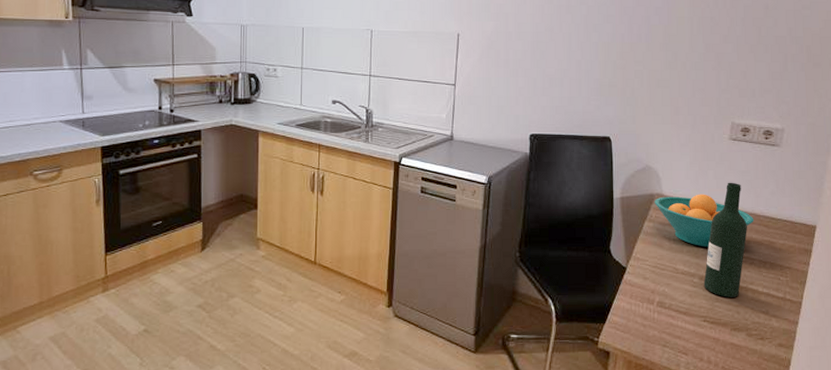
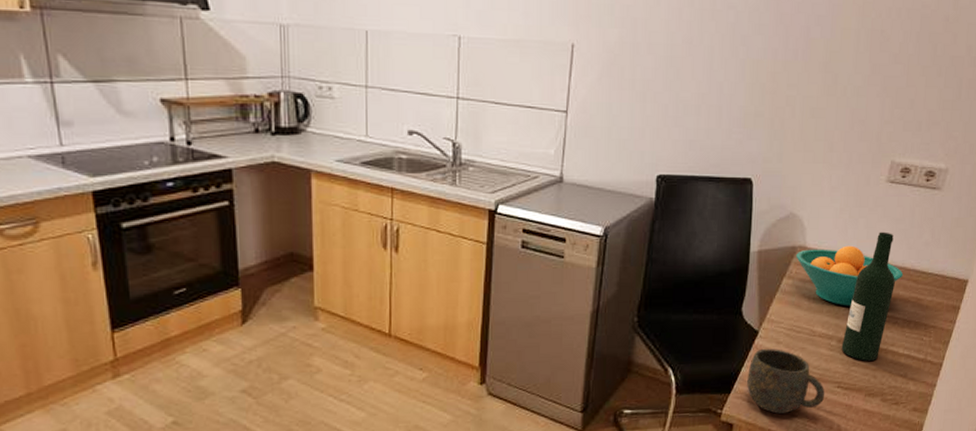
mug: none [619,283,693,344] -> present [747,348,825,414]

